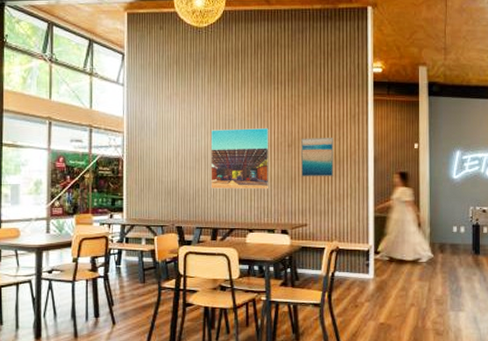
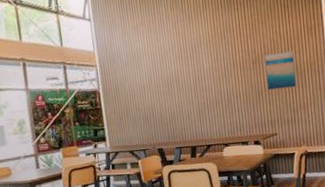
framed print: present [210,127,269,190] -> none [179,47,239,111]

